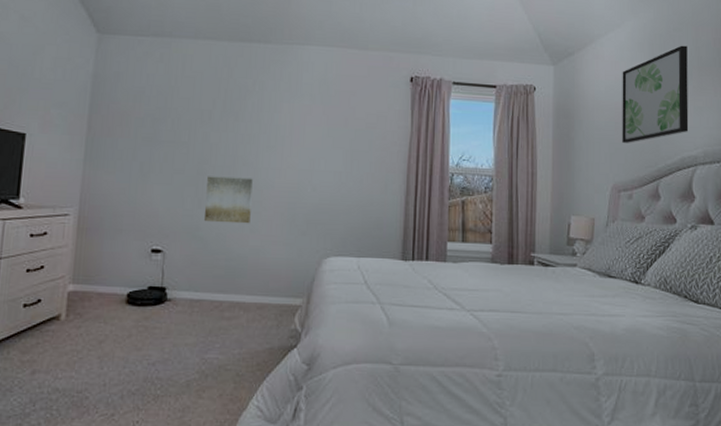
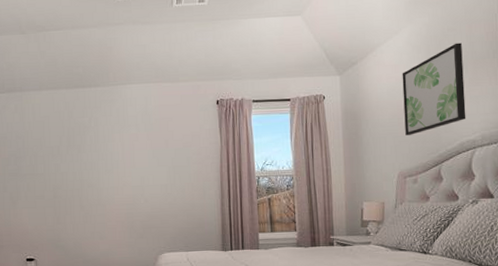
wall art: present [203,176,253,224] -> none [62,196,99,234]

